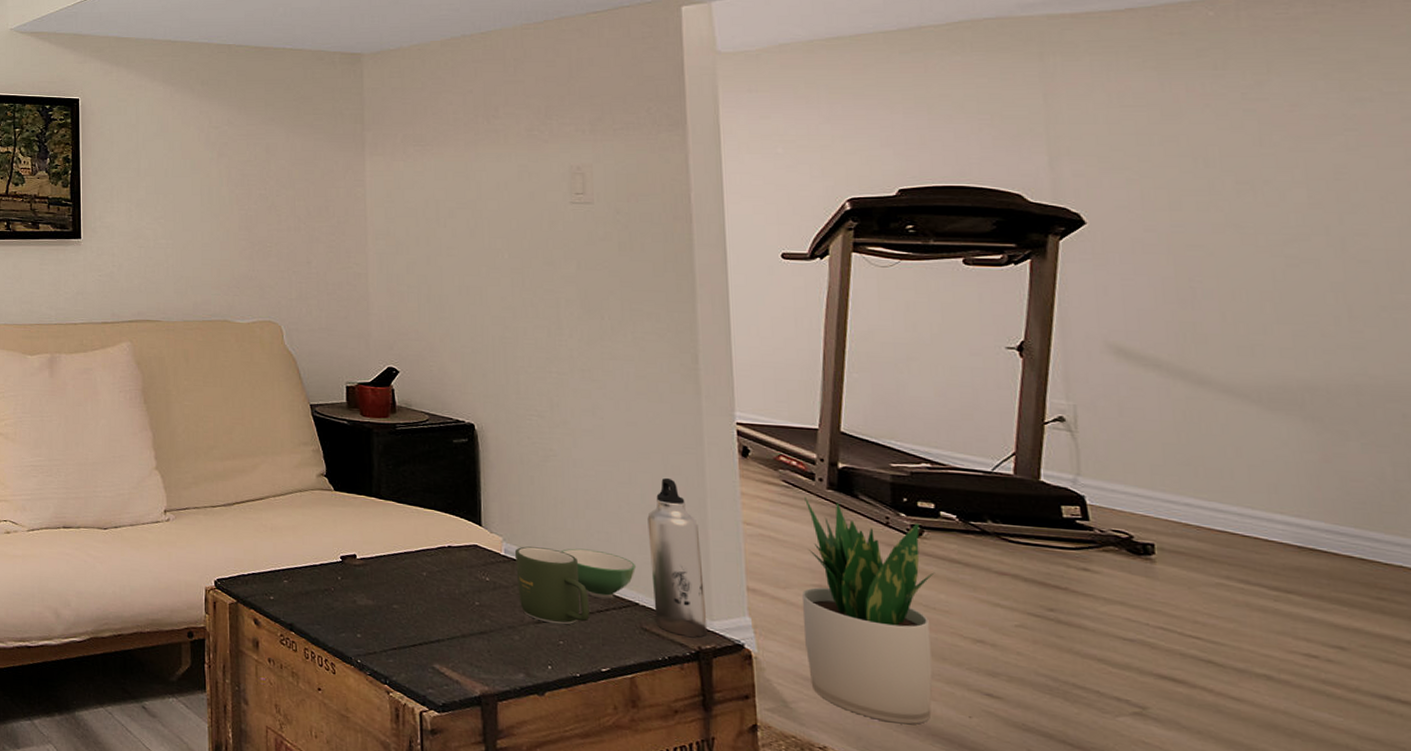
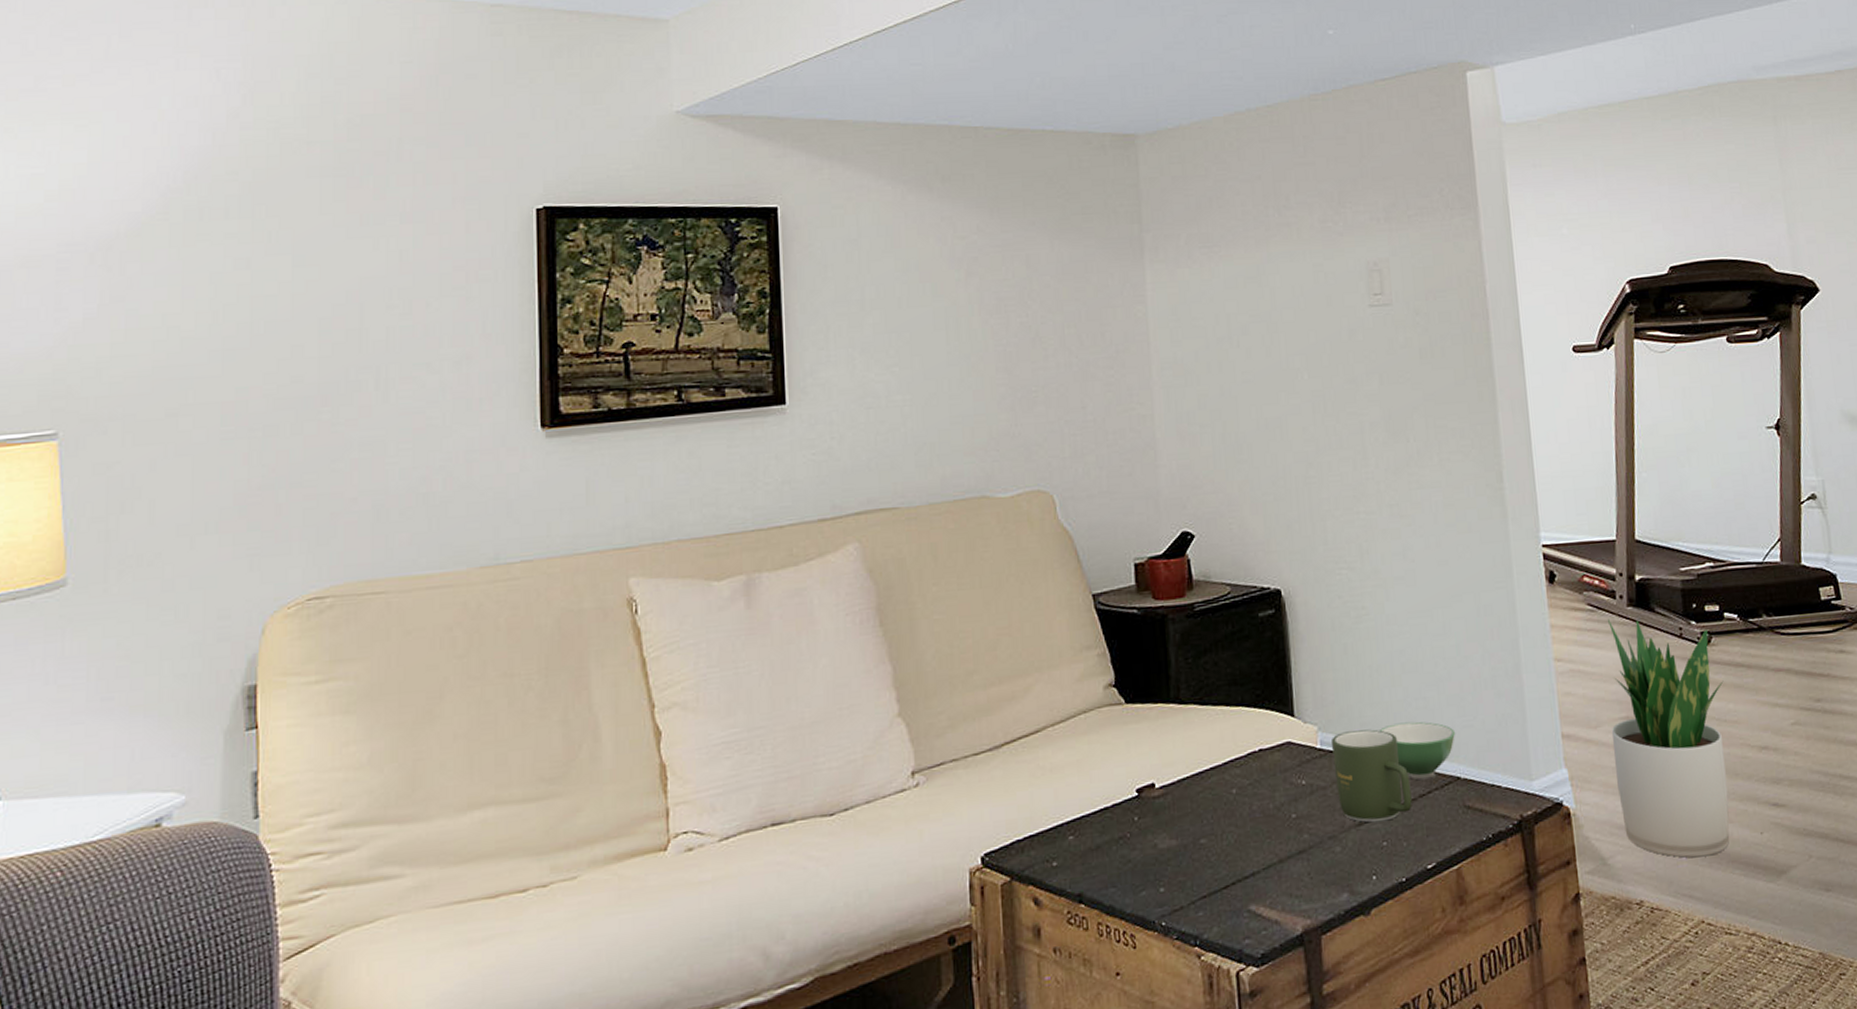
water bottle: present [647,477,708,638] -> none [1463,620,1528,807]

